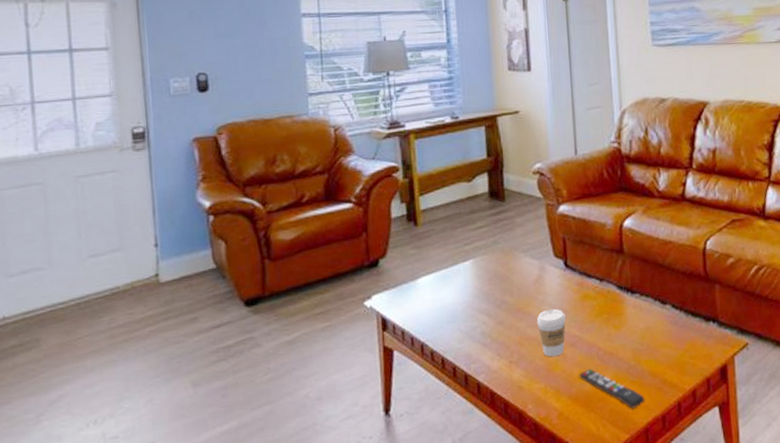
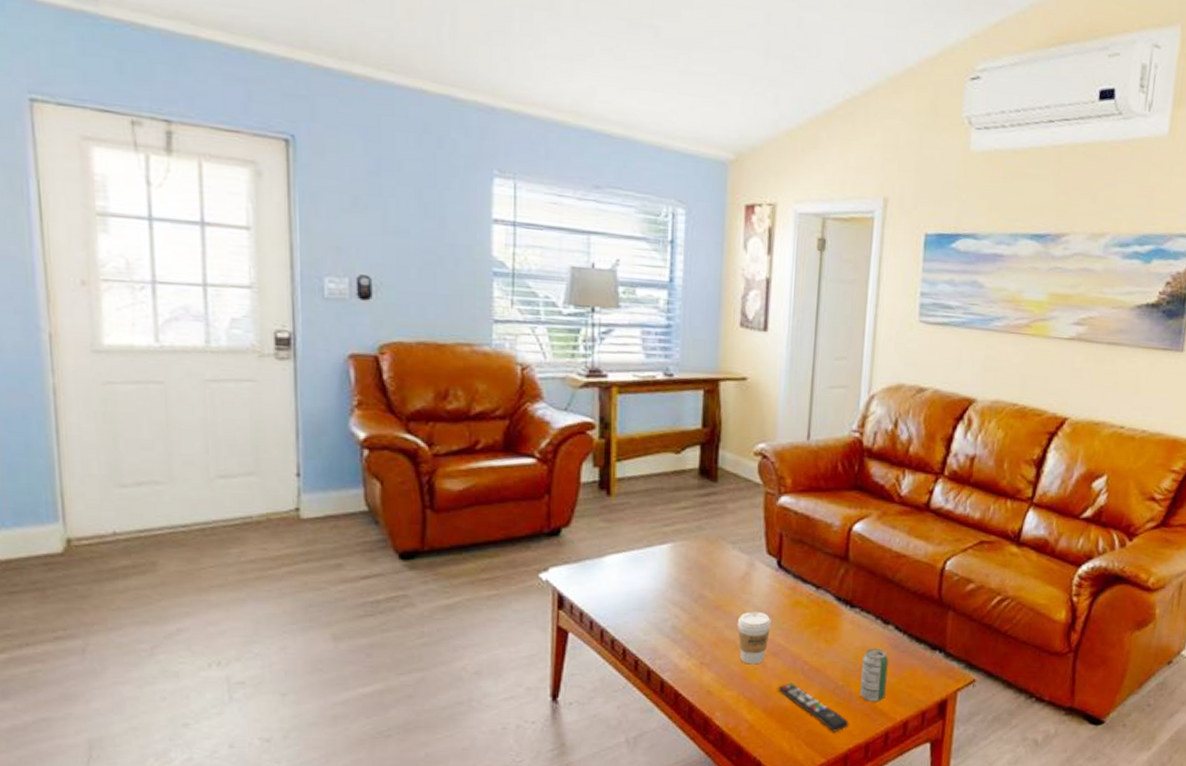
beverage can: none [648,326,673,377] -> present [860,648,889,702]

